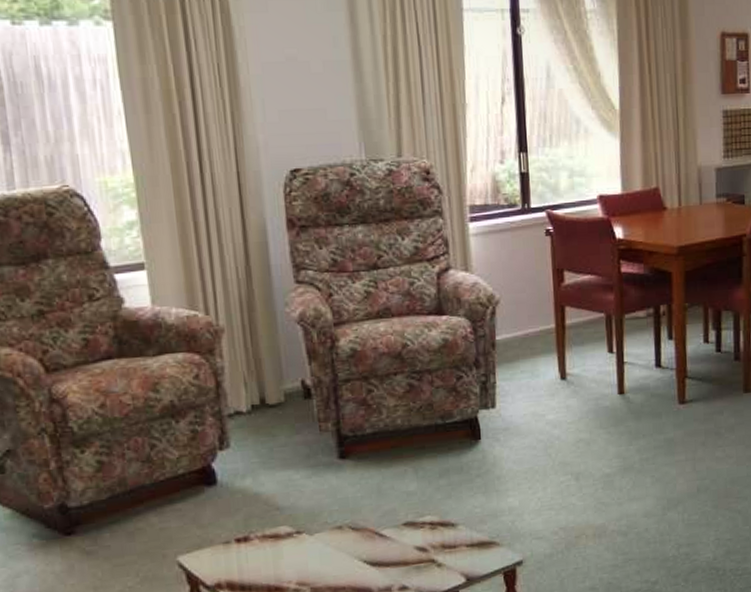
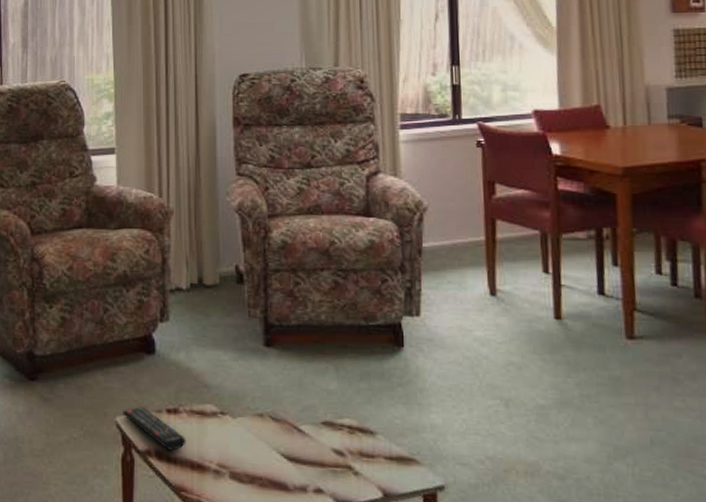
remote control: none [184,541,261,580] -> present [123,407,187,451]

